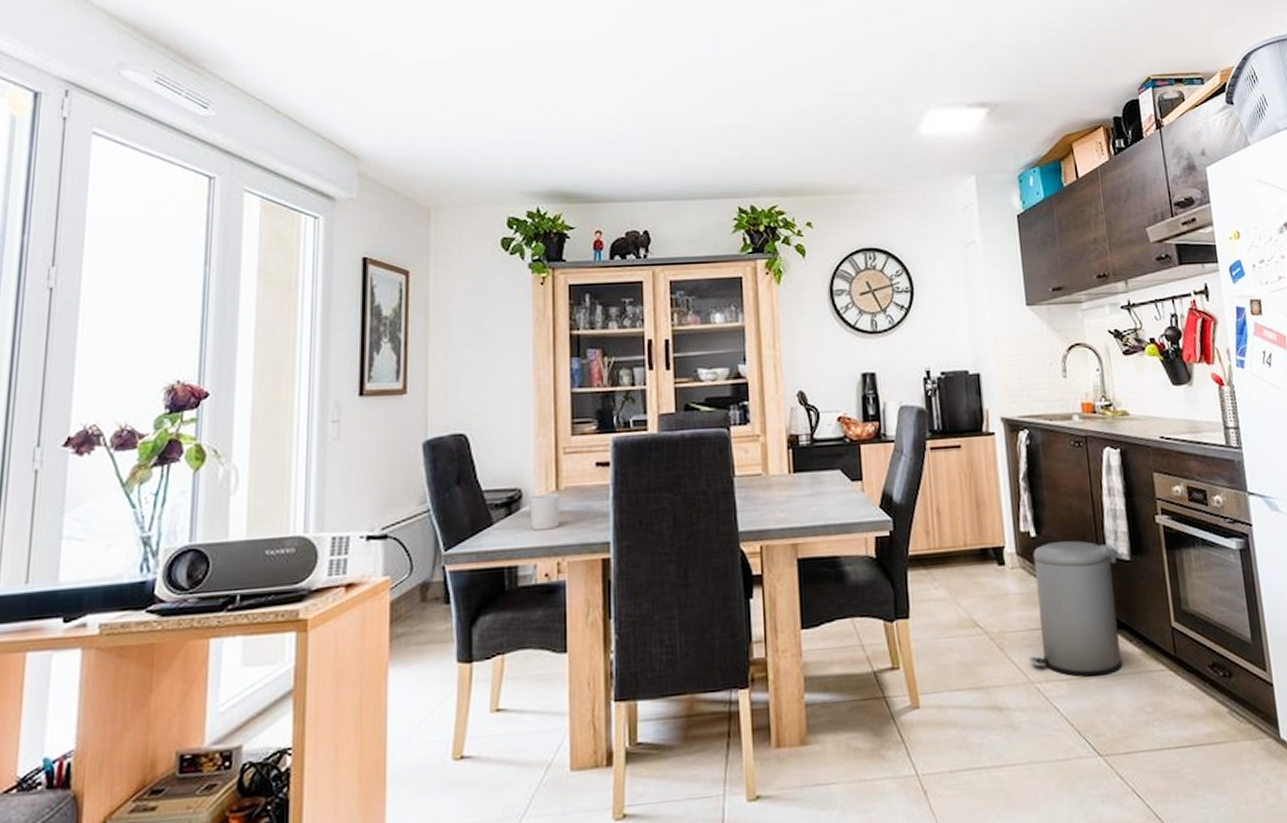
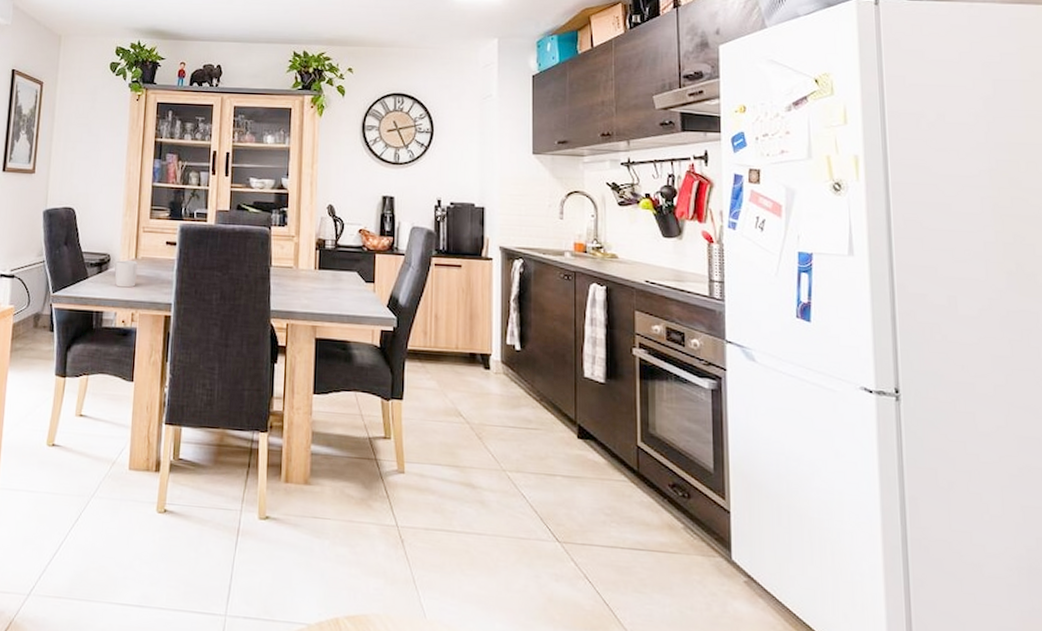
pedal bin: present [1029,540,1123,677] -> none [503,357,593,476]

